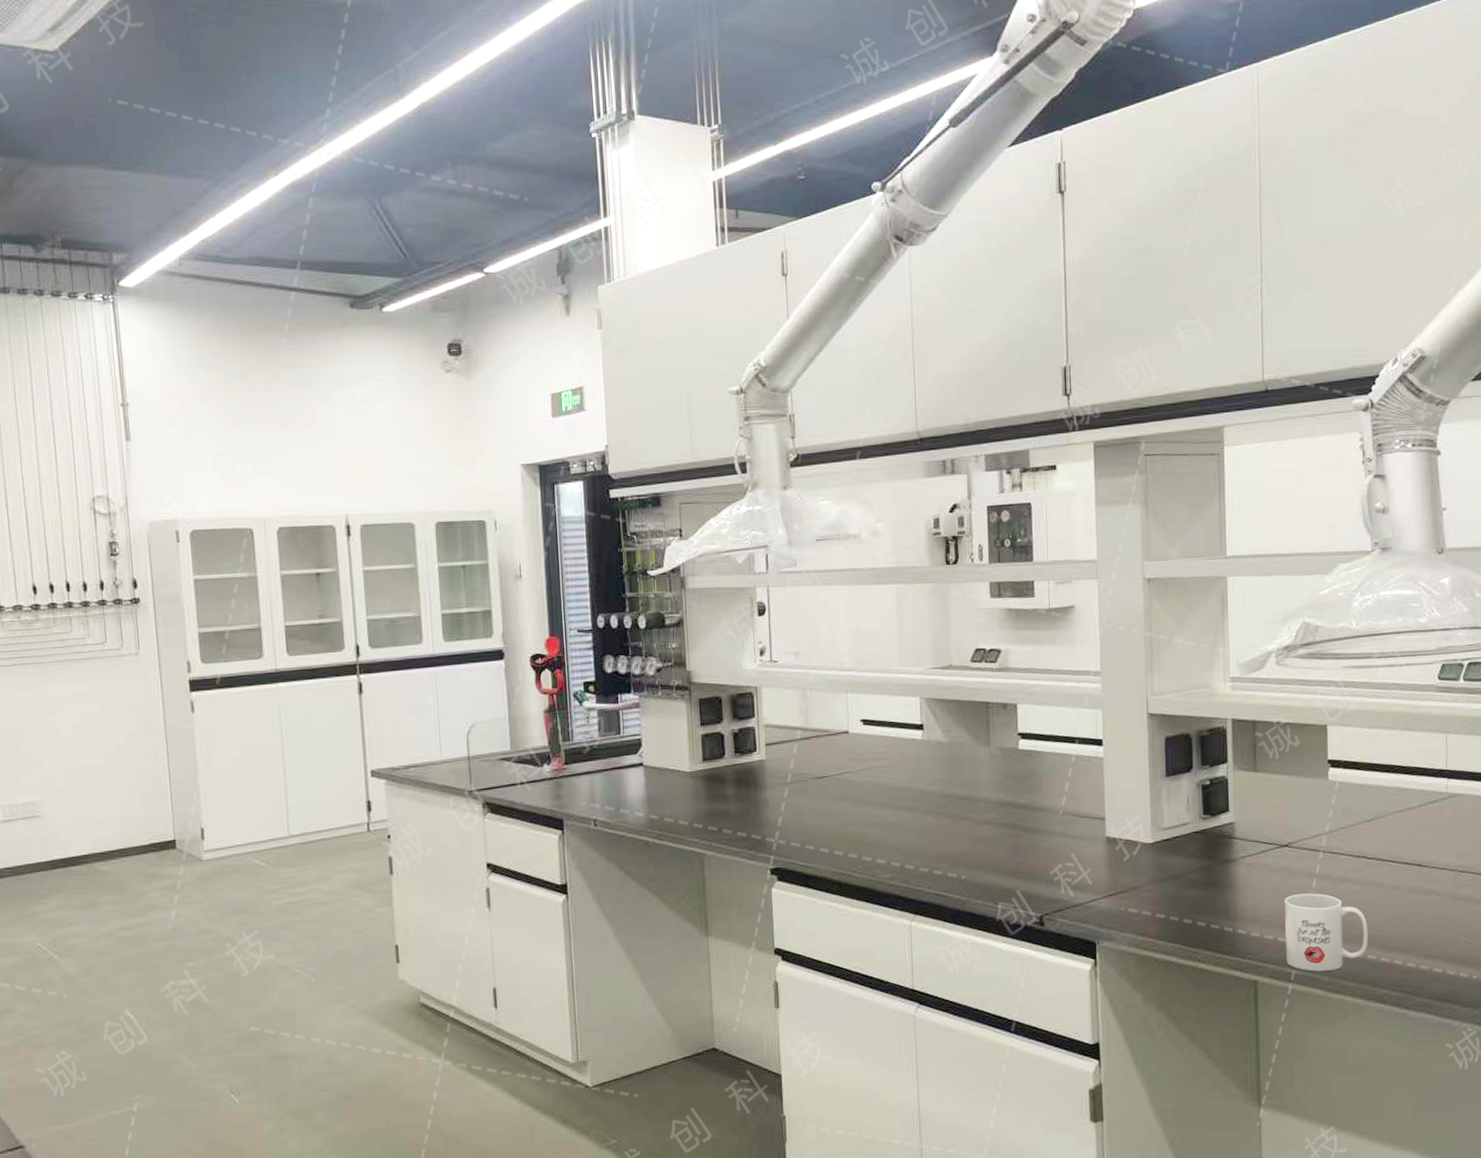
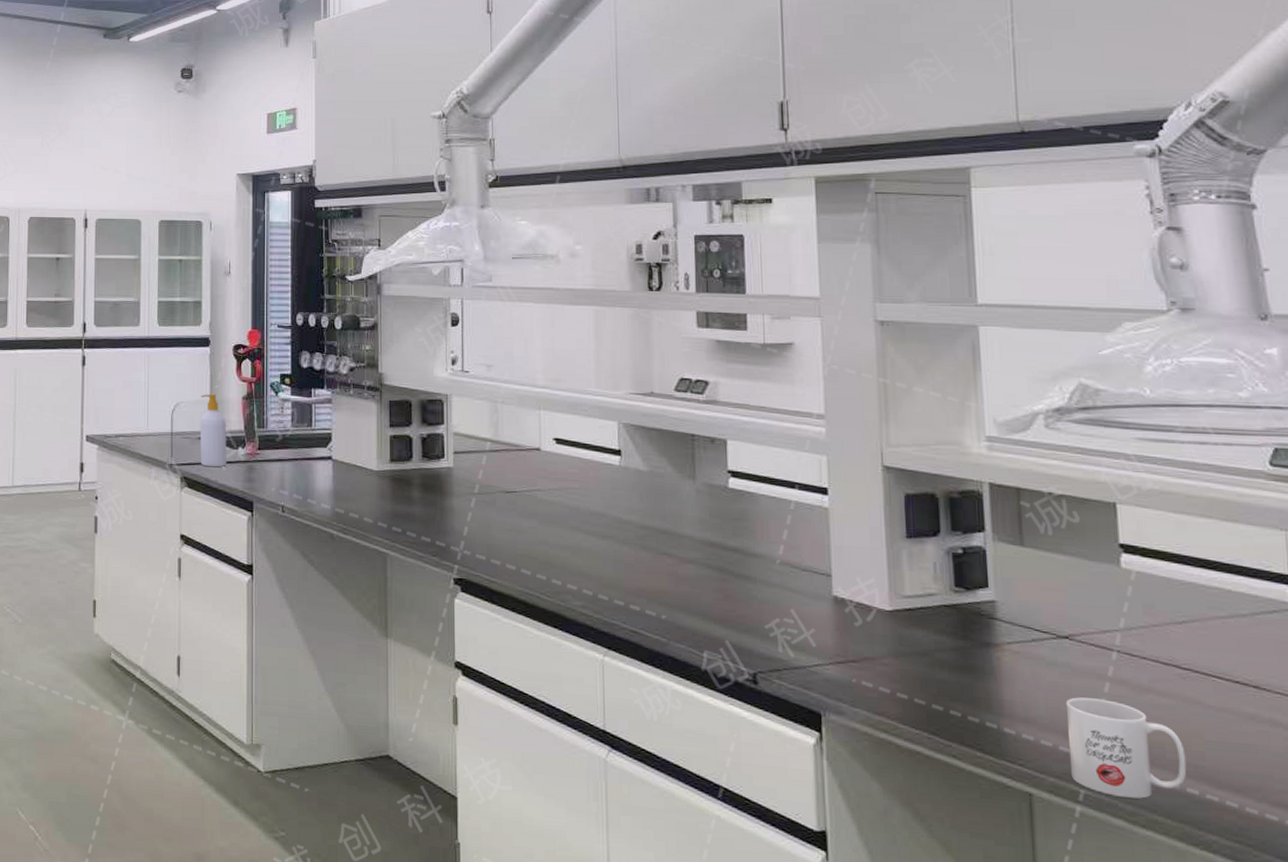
soap bottle: none [498,710,532,789] -> present [199,393,227,468]

